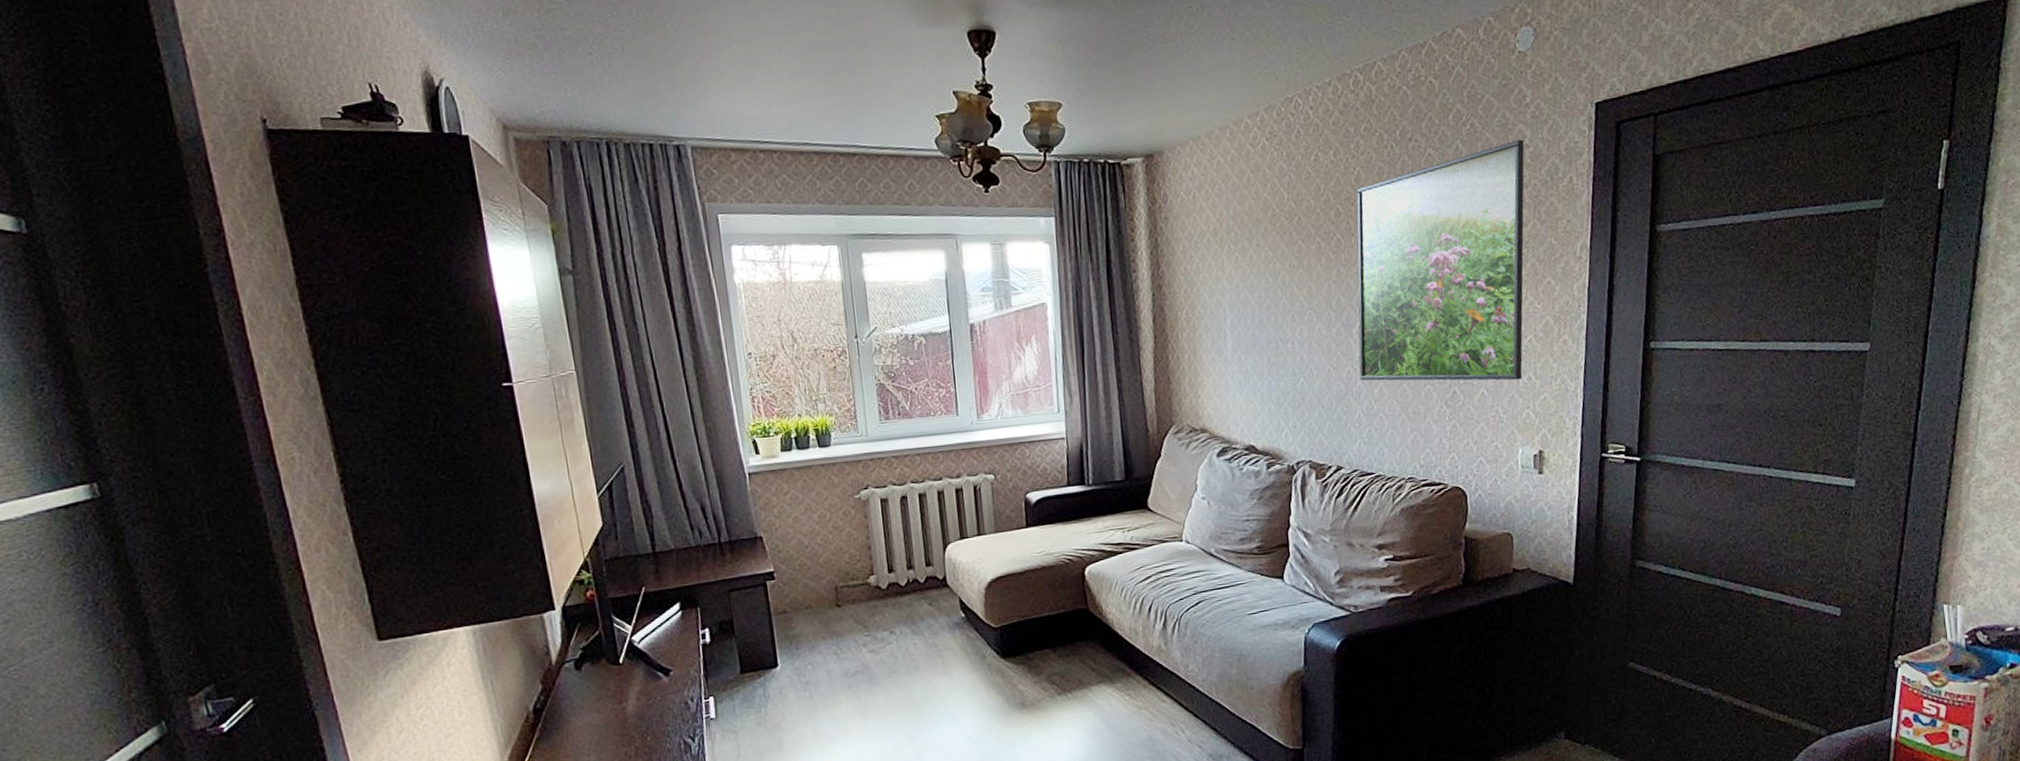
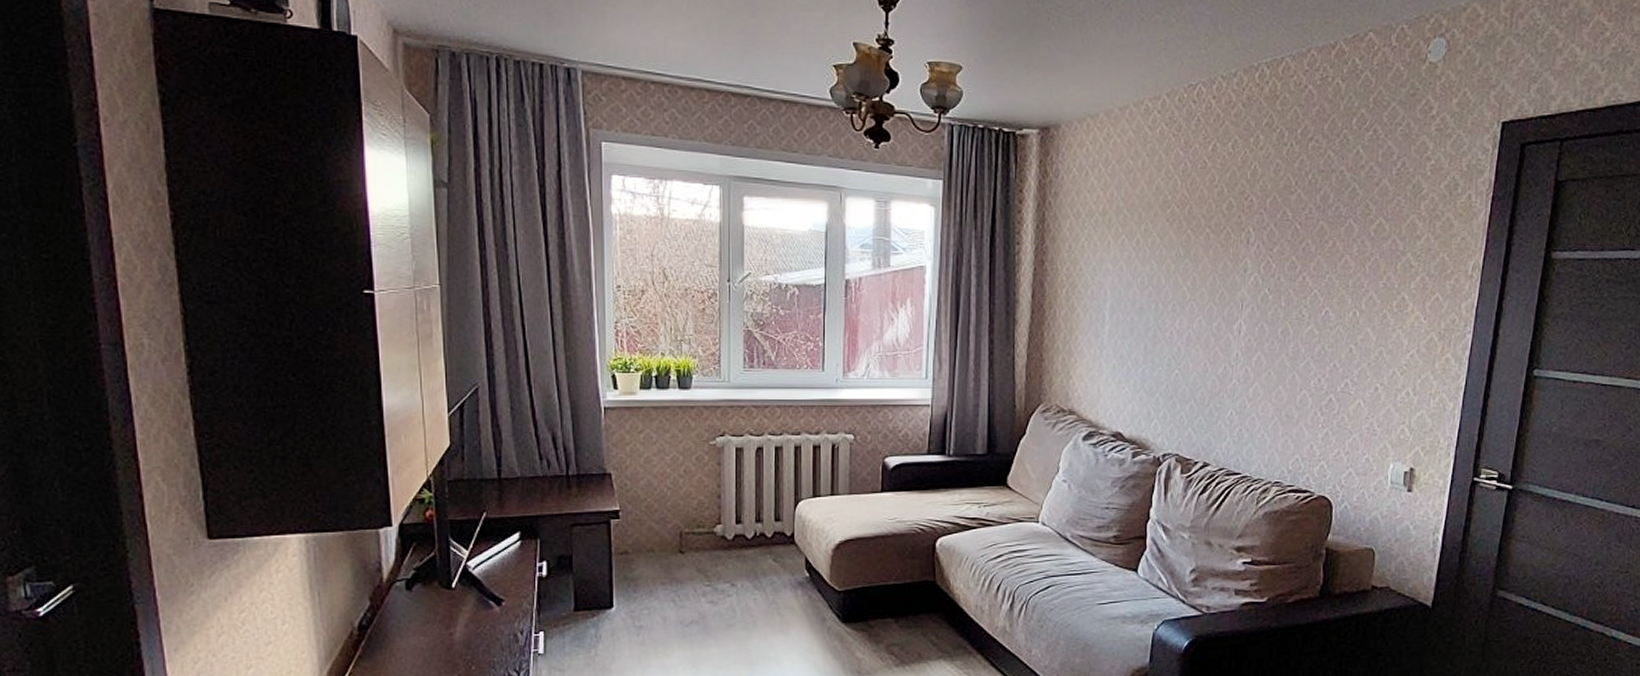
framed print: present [1357,139,1525,381] -> none [1236,151,1426,394]

